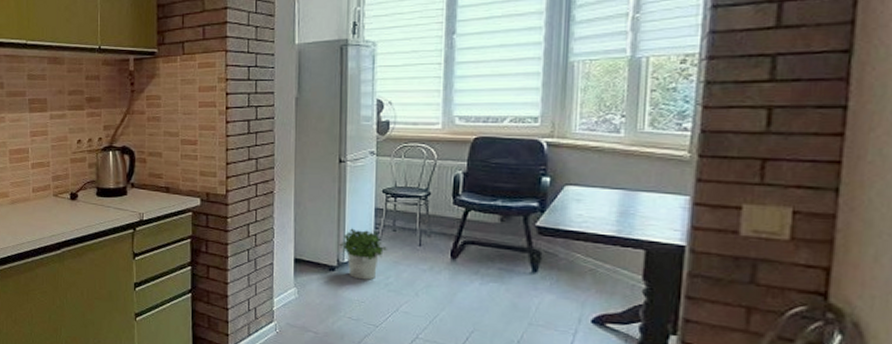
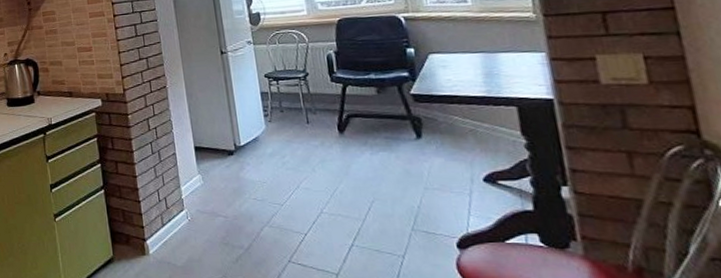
potted plant: present [339,228,387,280] -> none [233,112,278,161]

